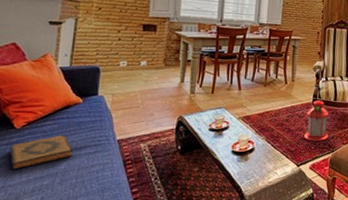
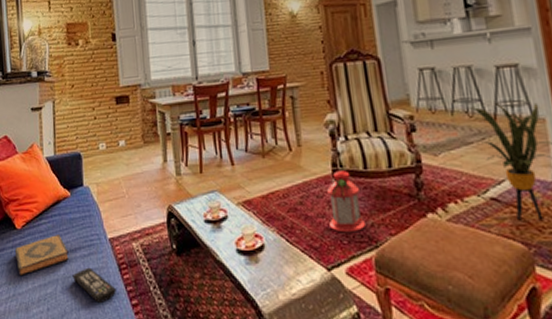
remote control: none [74,163,118,193] -> present [72,267,116,304]

